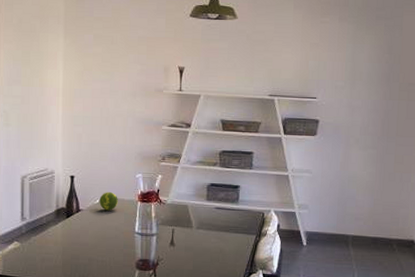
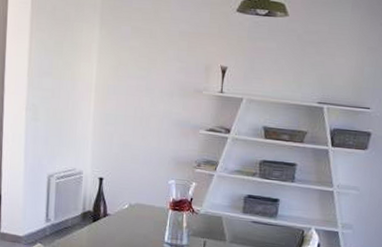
fruit: present [99,192,118,211] -> none [128,197,148,217]

